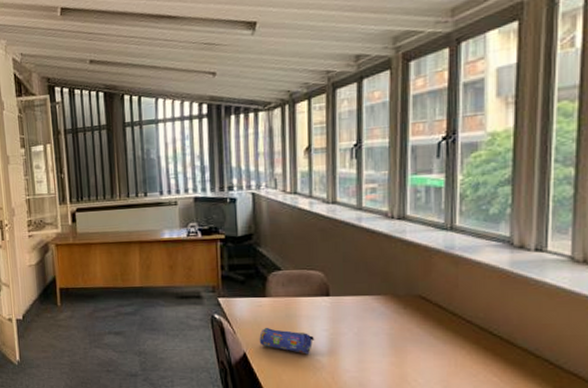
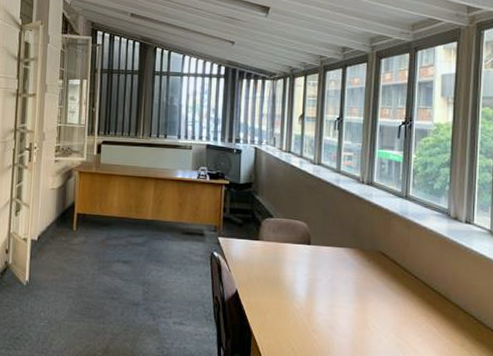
pencil case: present [259,327,315,355] -> none [250,268,297,296]

